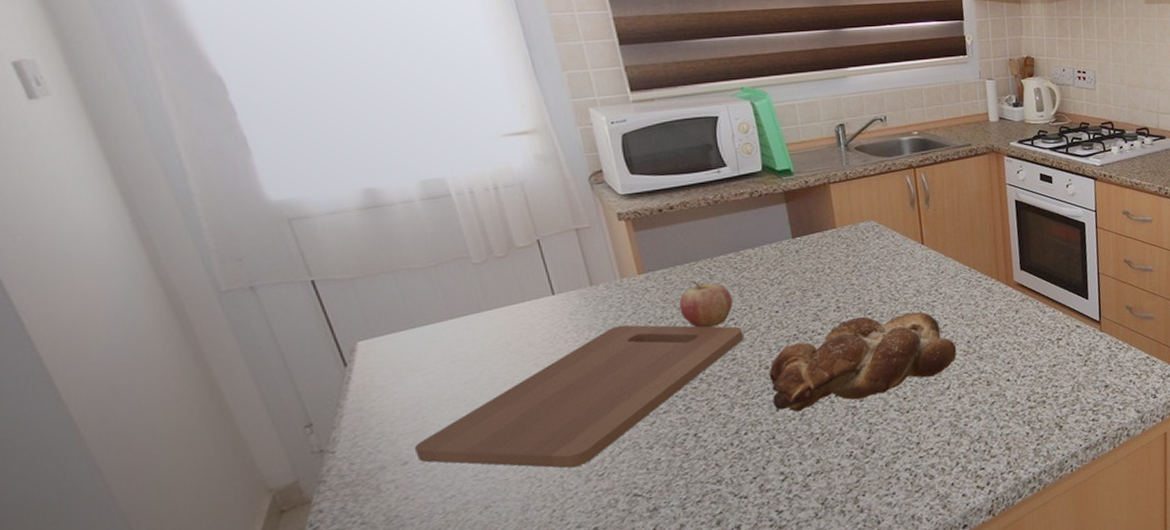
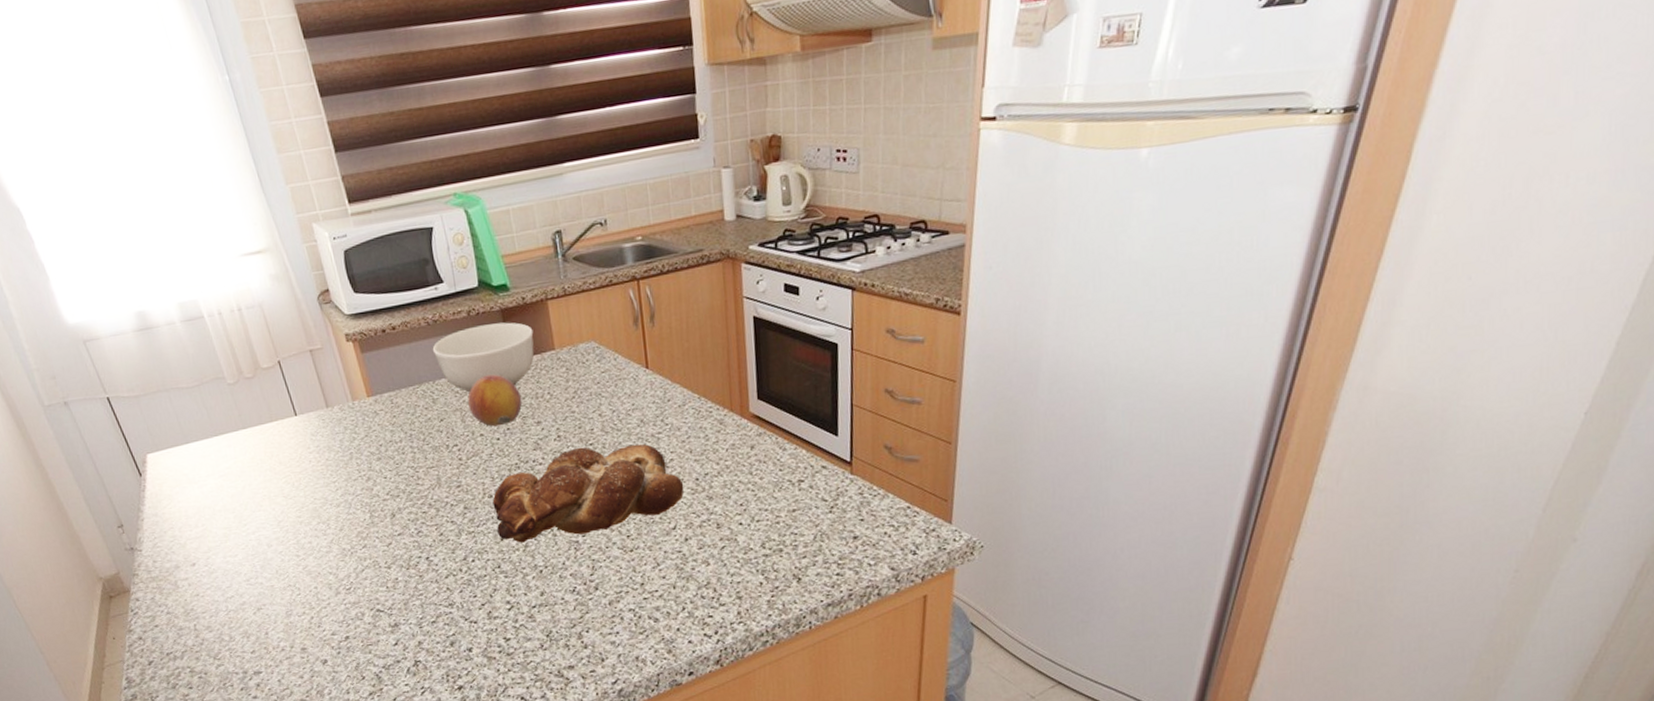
cutting board: present [414,324,744,468] -> none [198,447,467,580]
fruit: present [679,280,733,328] -> none [406,404,456,453]
bowl: none [712,203,816,269] -> present [432,322,534,393]
fruit: none [747,250,803,300] -> present [467,374,522,427]

